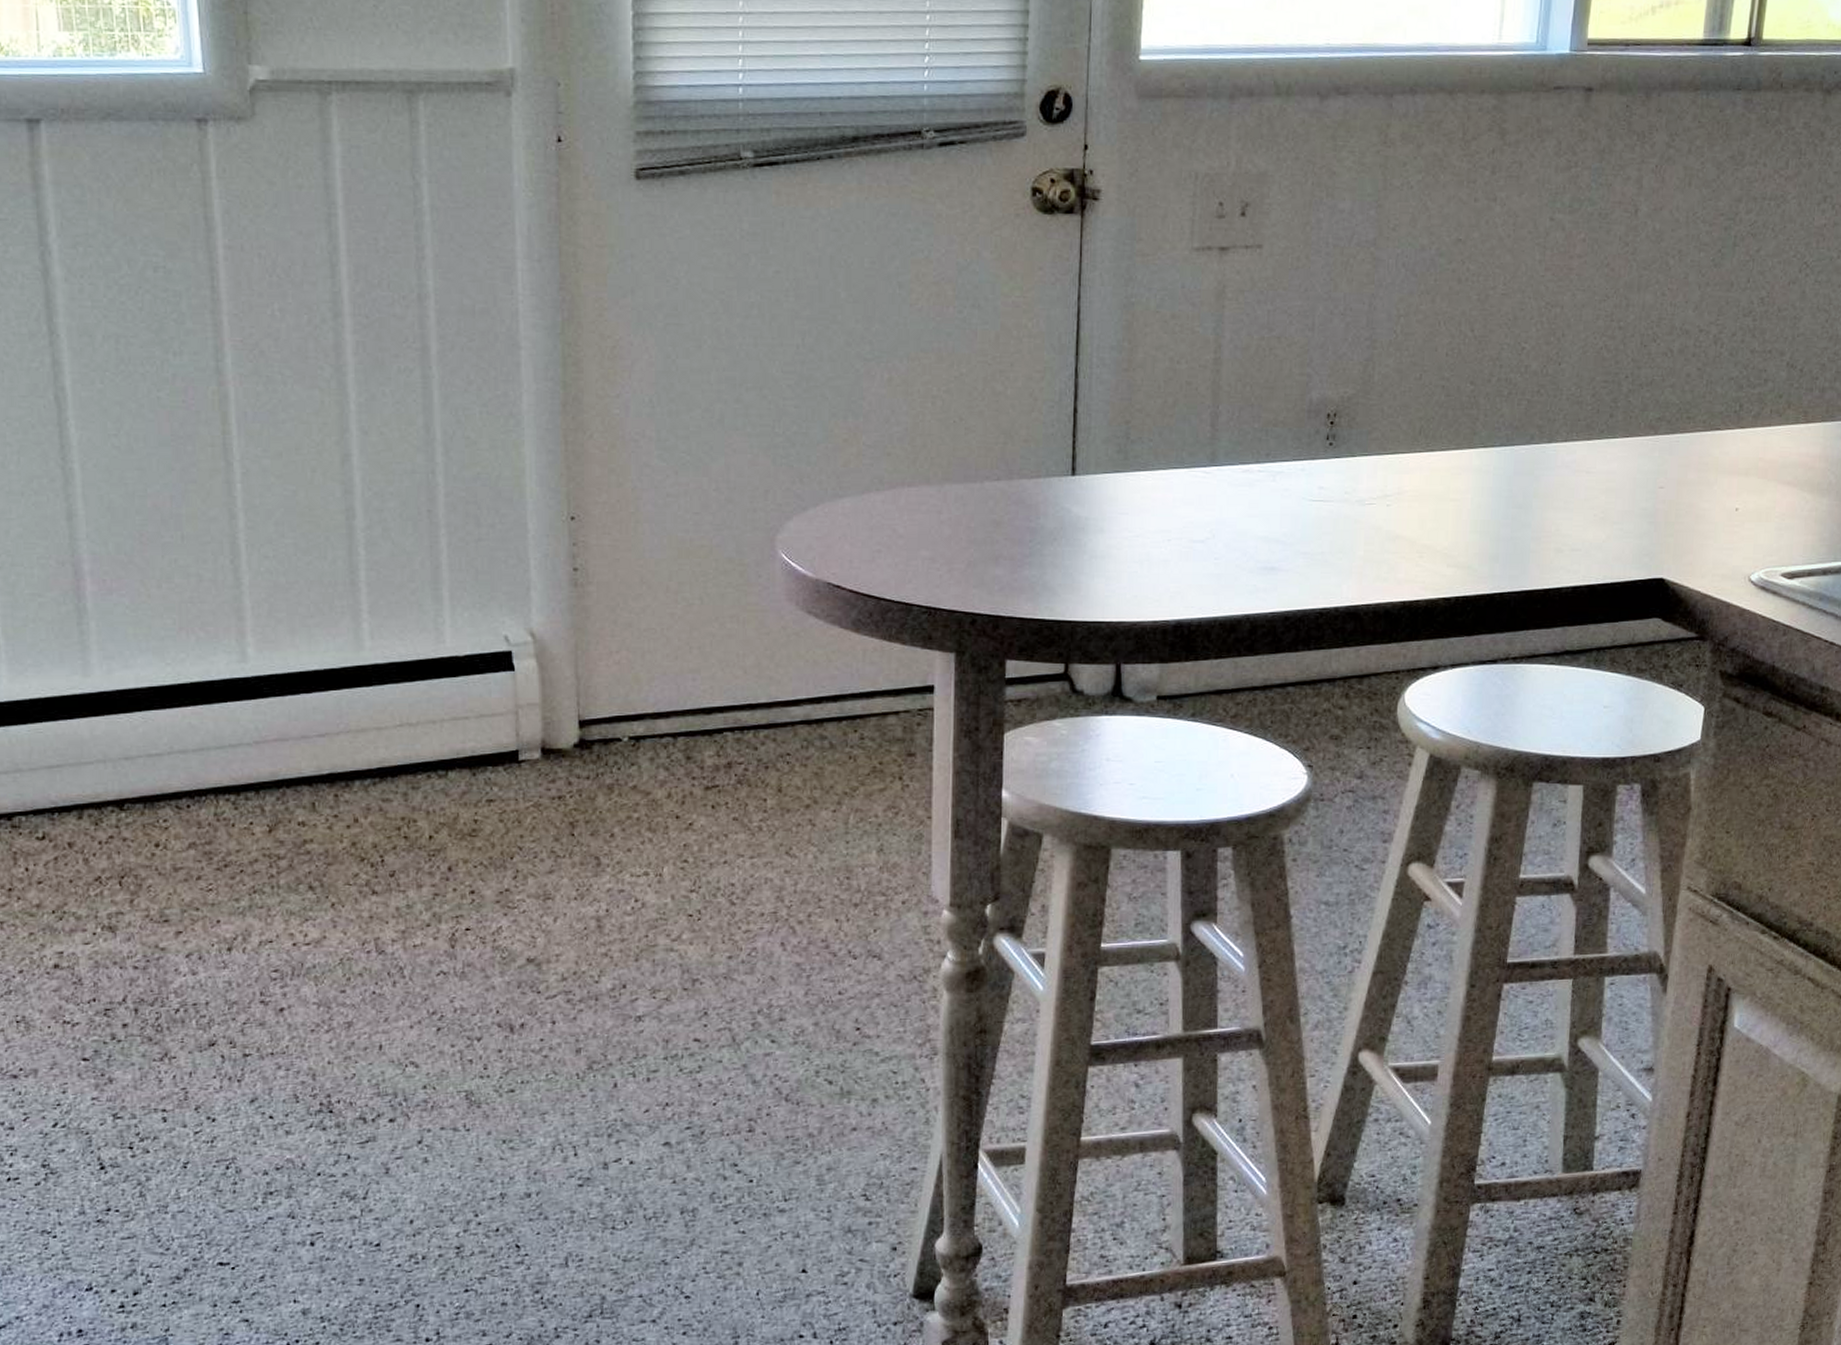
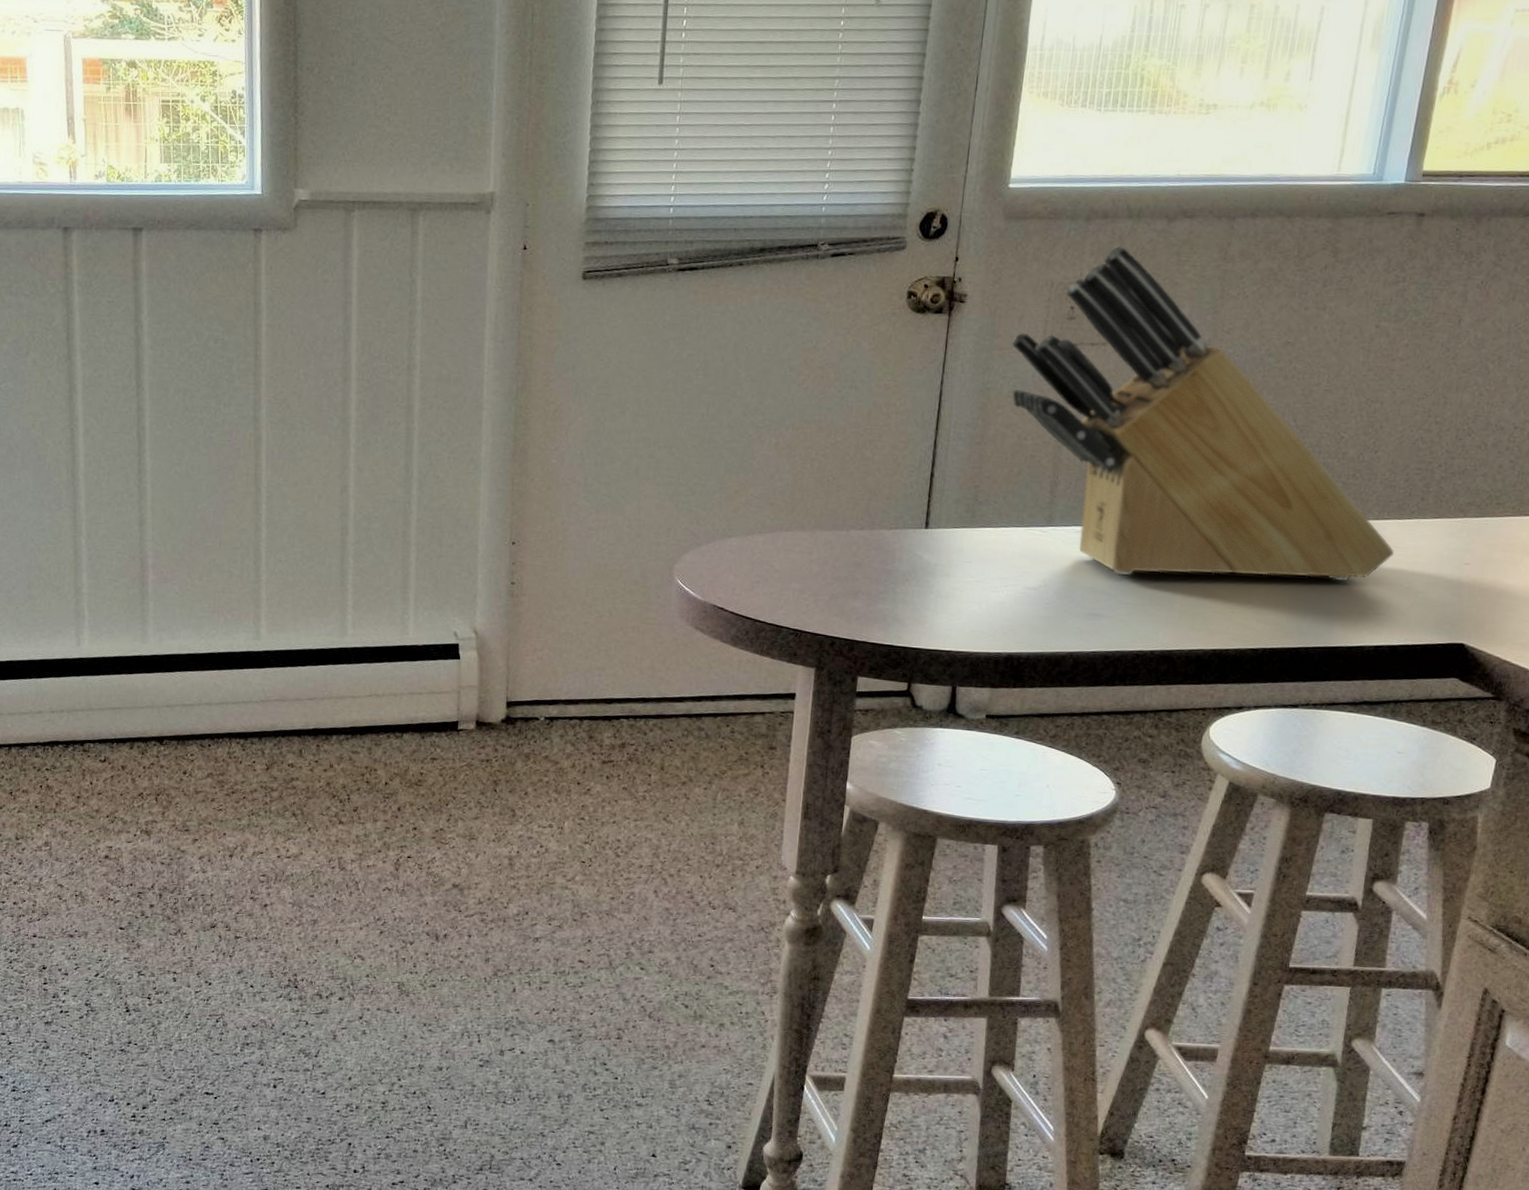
knife block: none [1155,128,1586,521] -> present [1011,245,1394,581]

